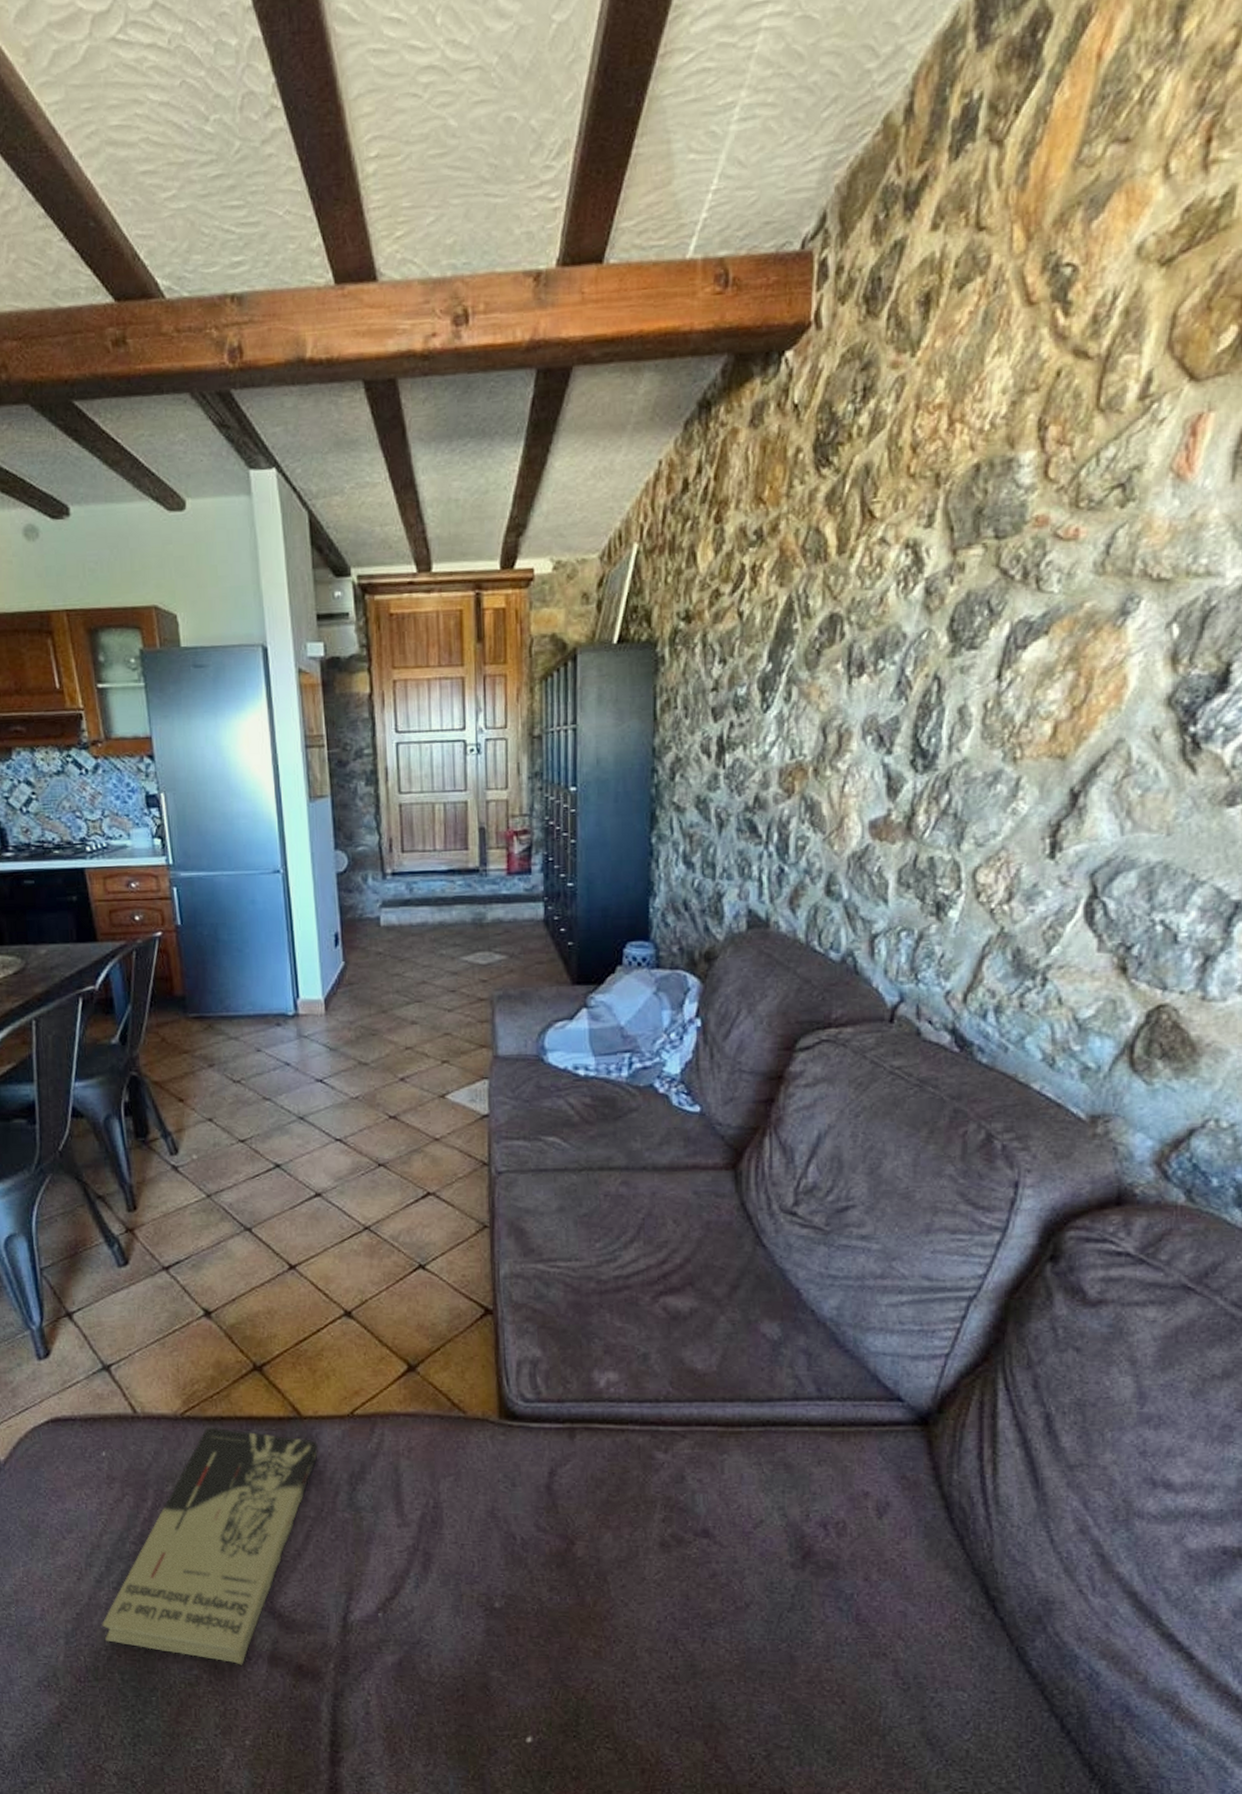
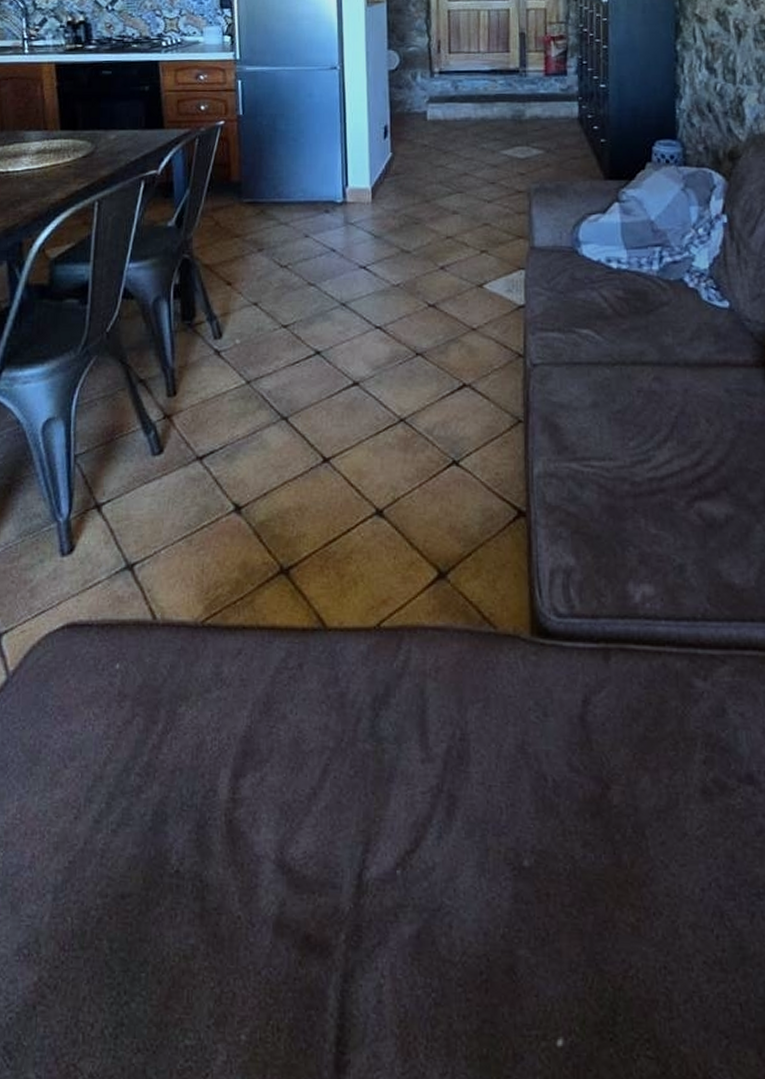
book: present [102,1427,319,1665] -> none [95,637,343,934]

